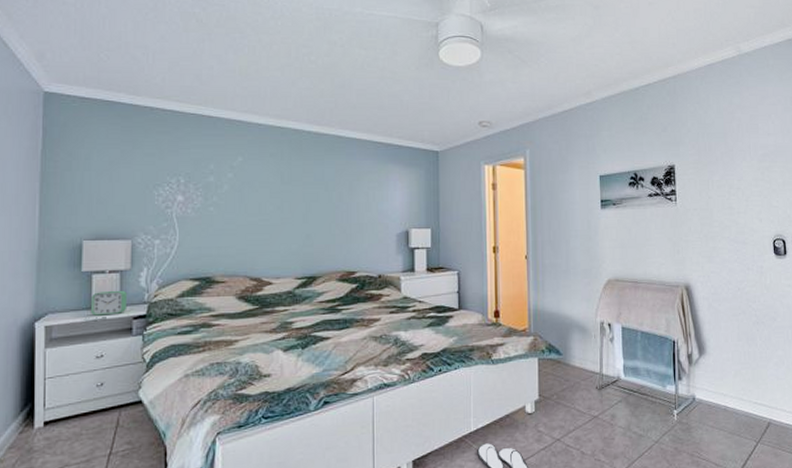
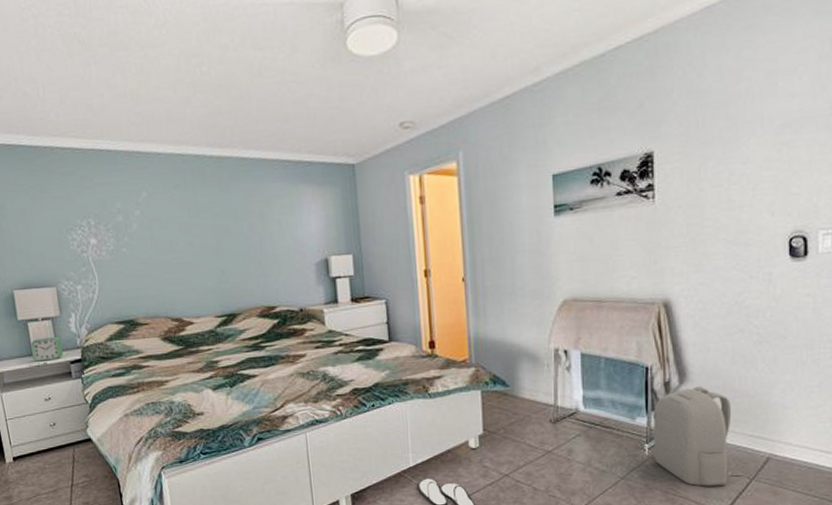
backpack: none [680,359,750,449] -> present [653,386,741,486]

